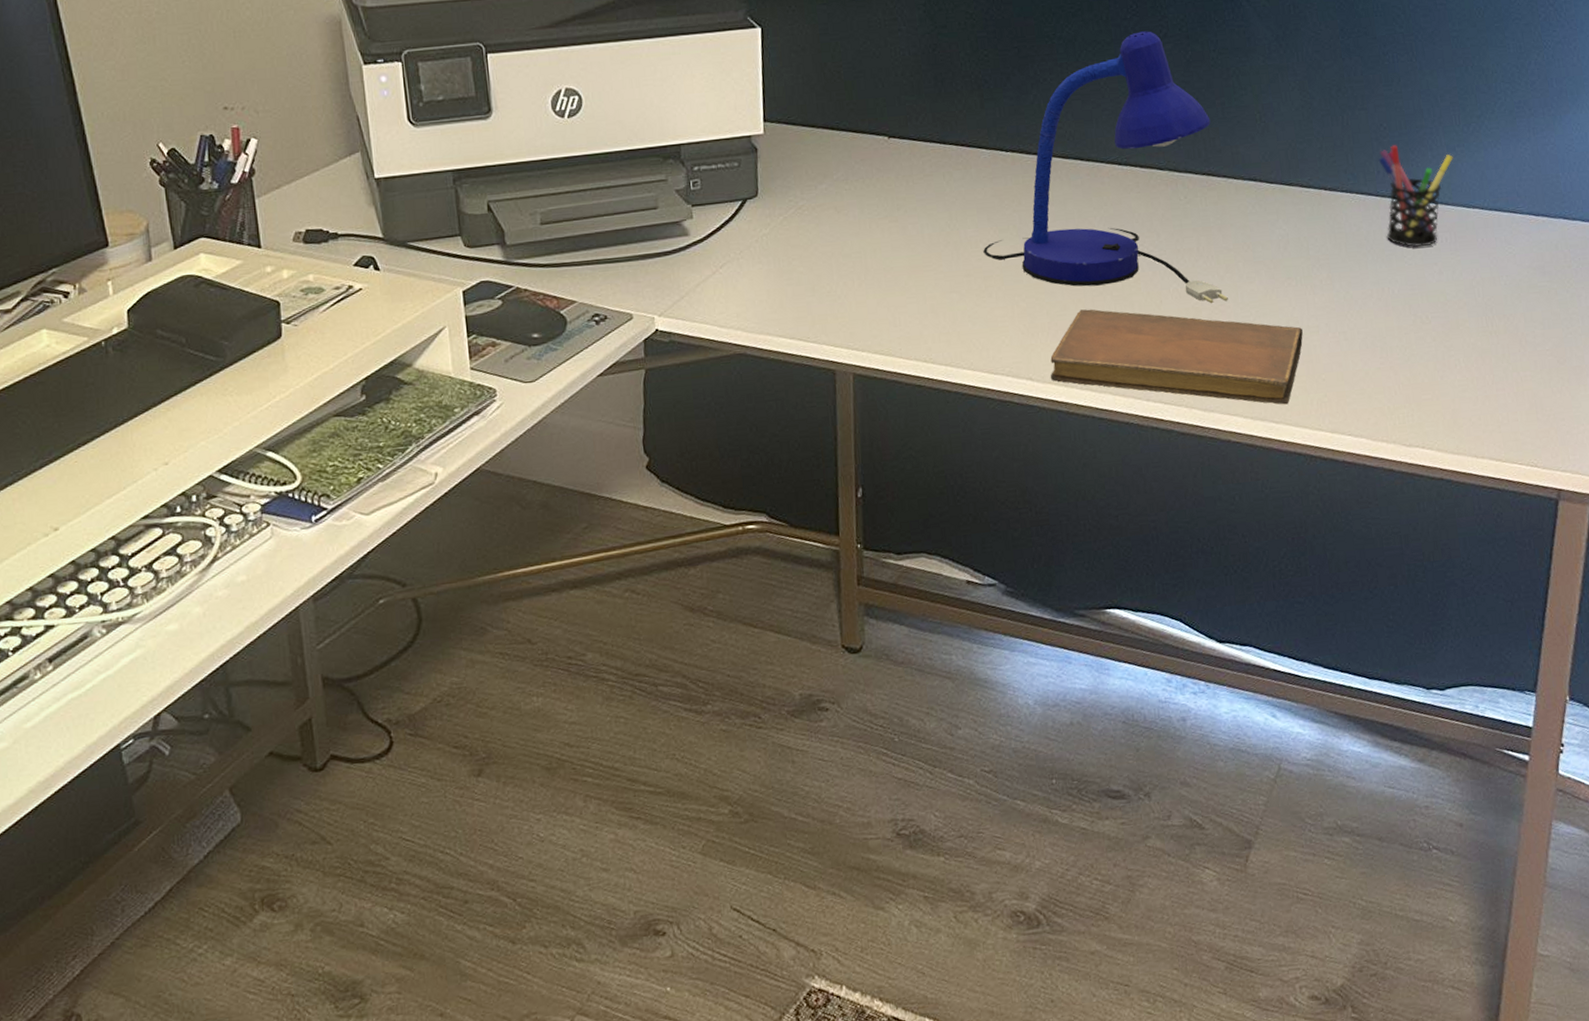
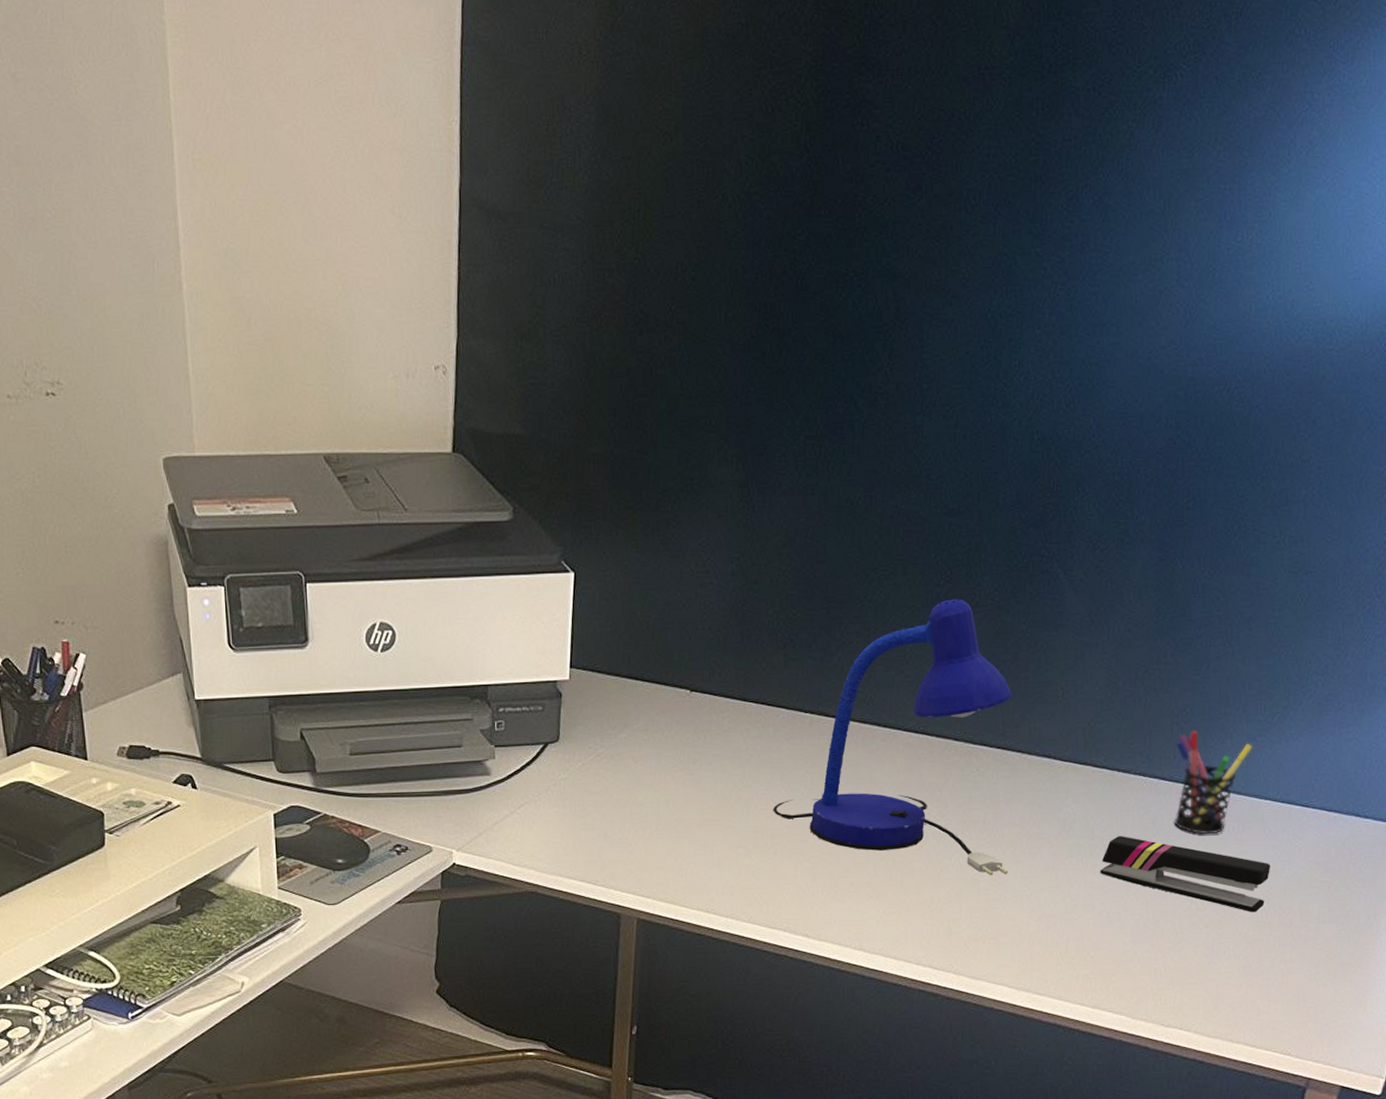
notebook: present [1050,309,1303,405] -> none [825,873,1077,978]
stapler: none [1320,254,1489,323] -> present [1100,836,1270,912]

